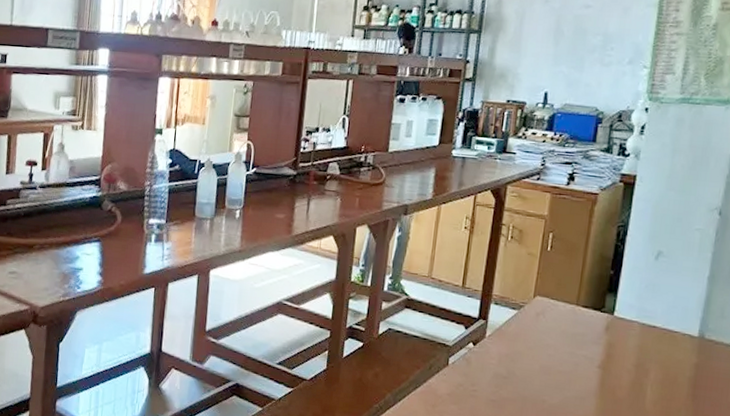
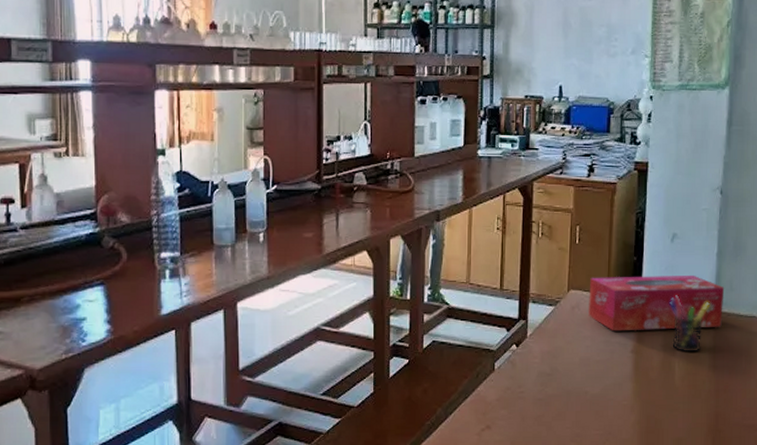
tissue box: none [554,286,714,355] -> present [589,276,725,332]
pen holder: none [646,314,695,378] -> present [669,294,710,353]

